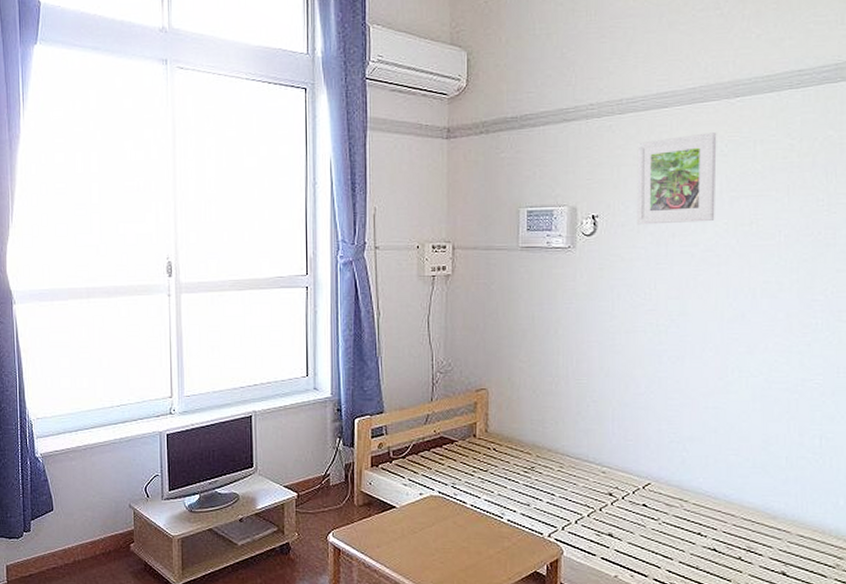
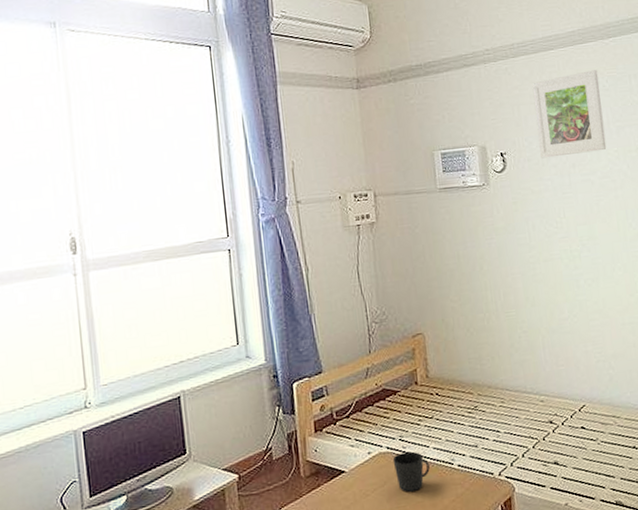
cup: none [443,499,478,536] -> present [392,451,430,492]

